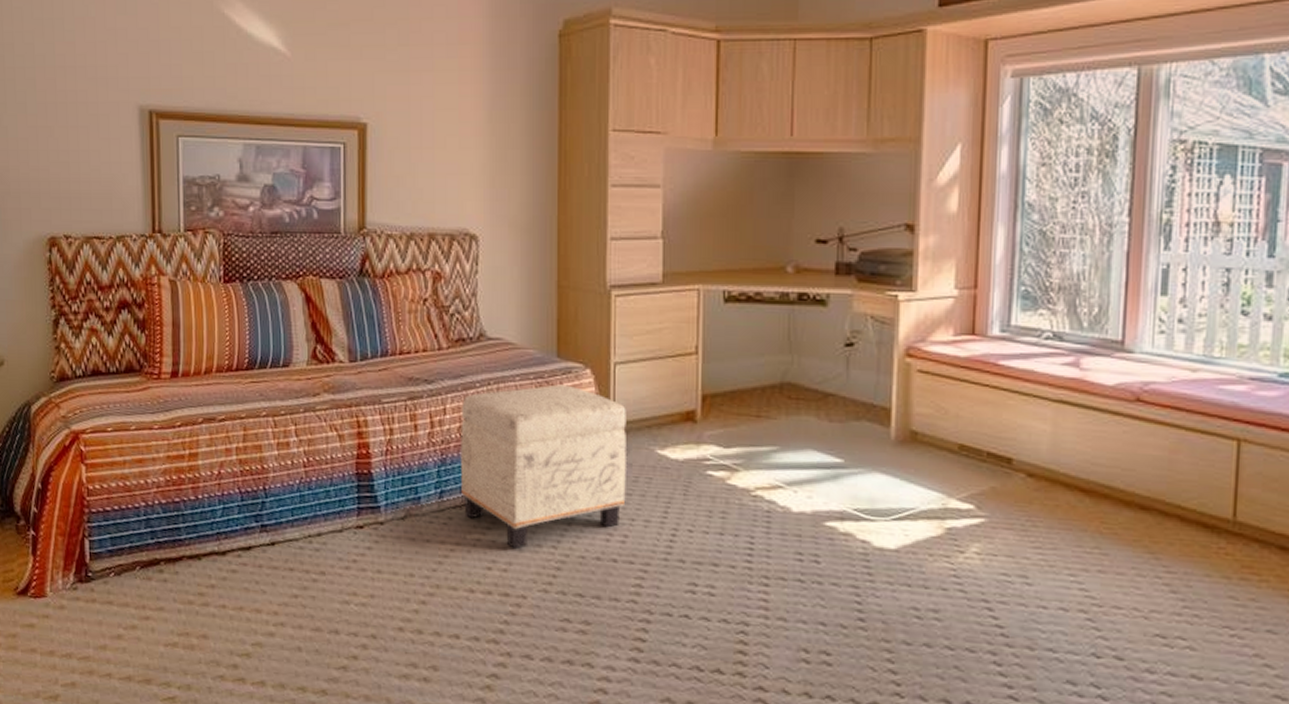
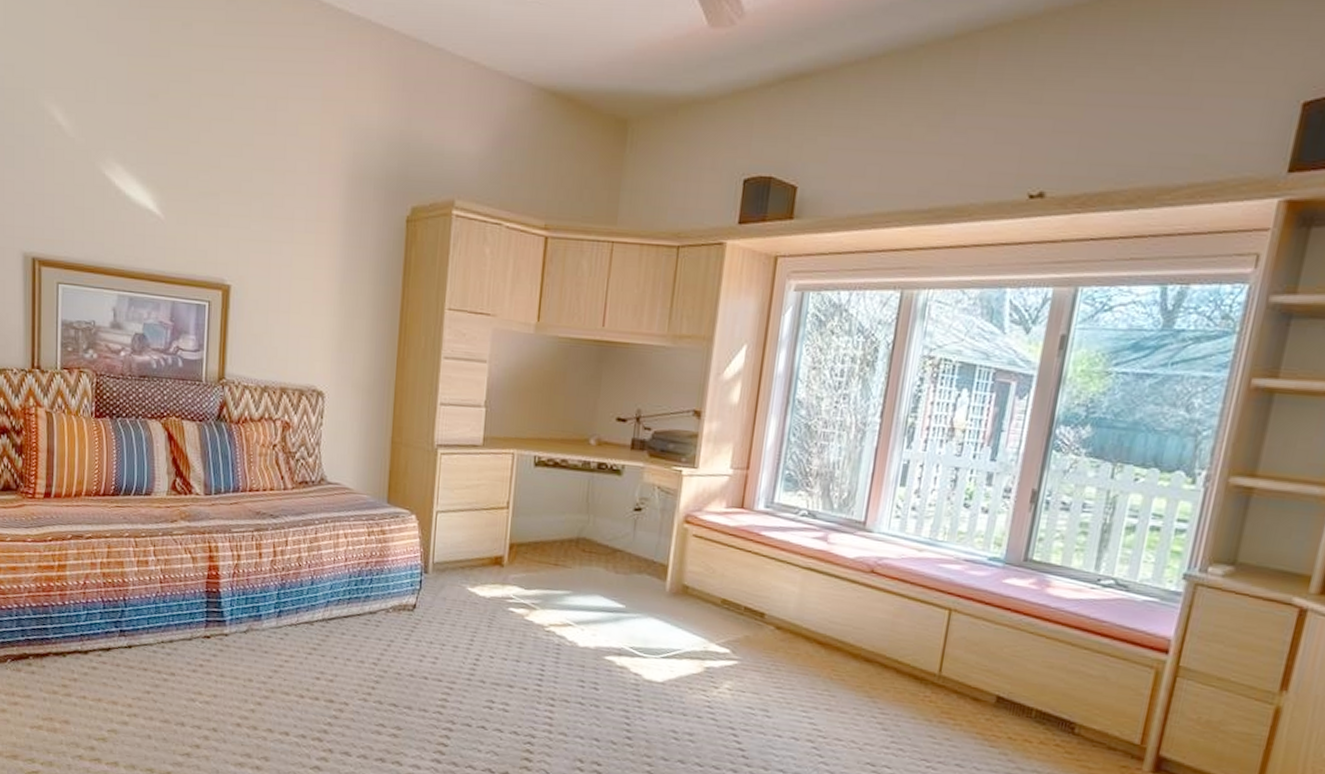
ottoman: present [461,384,626,549] -> none [297,526,444,663]

